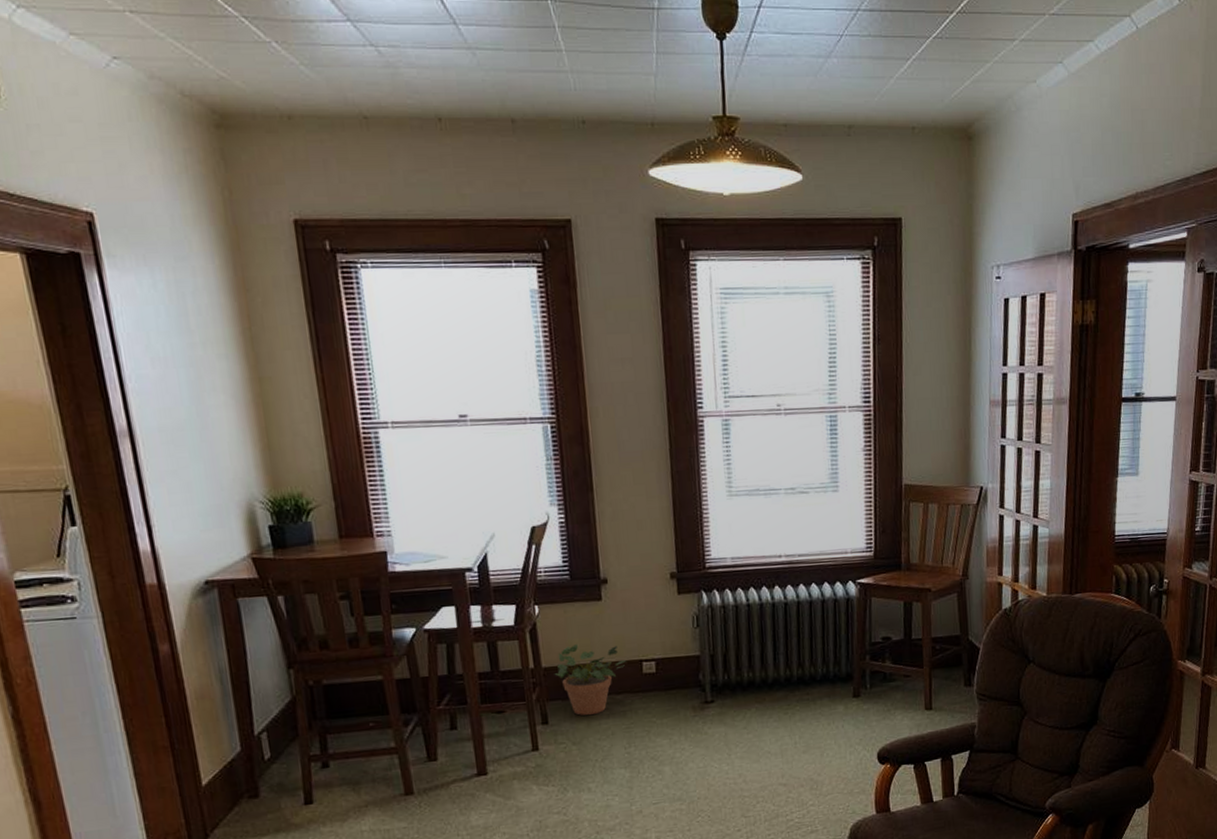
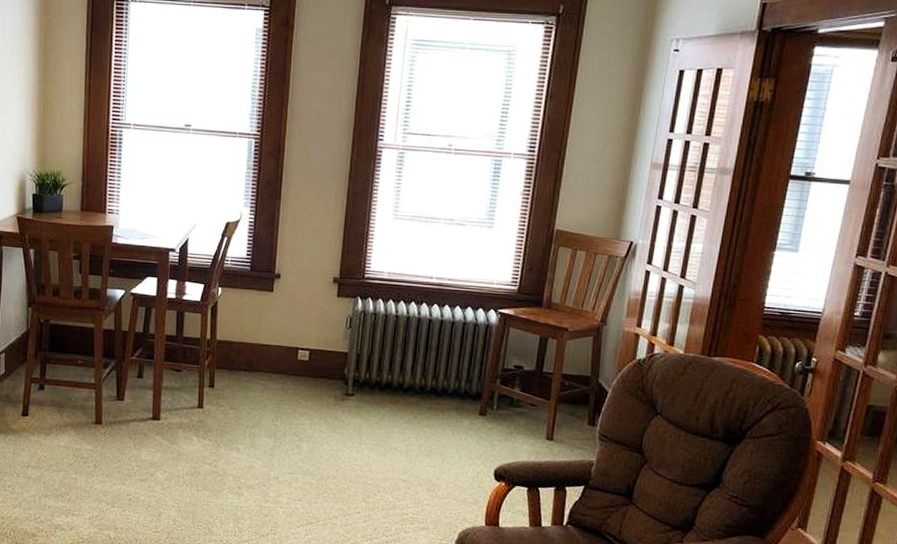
potted plant: present [554,644,627,716] -> none [225,325,286,387]

